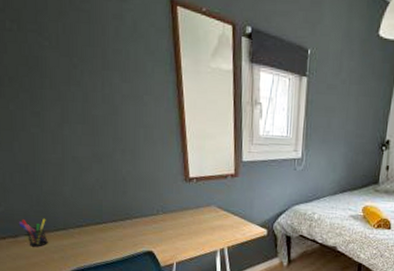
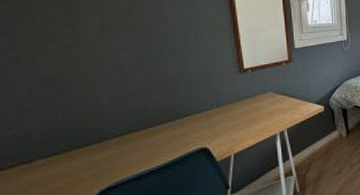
pen holder: present [18,218,48,247] -> none [35,133,76,170]

